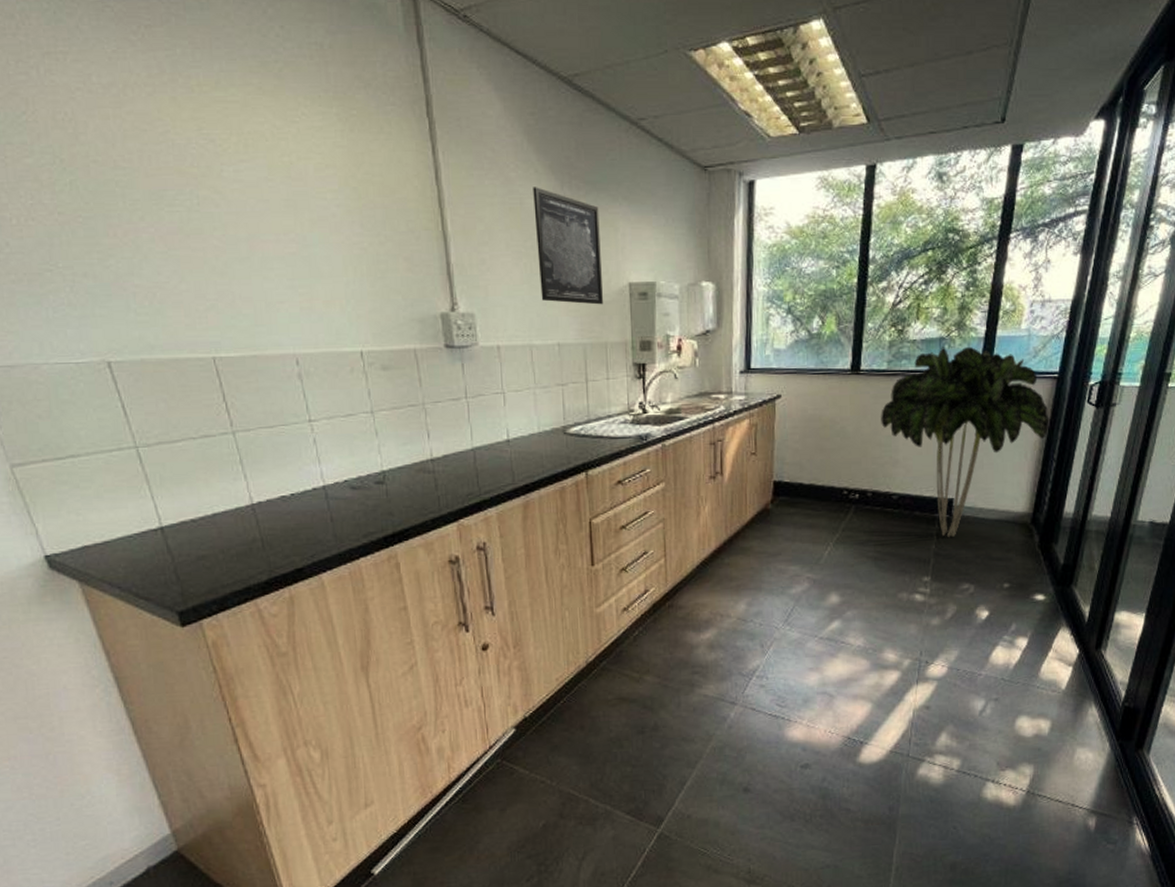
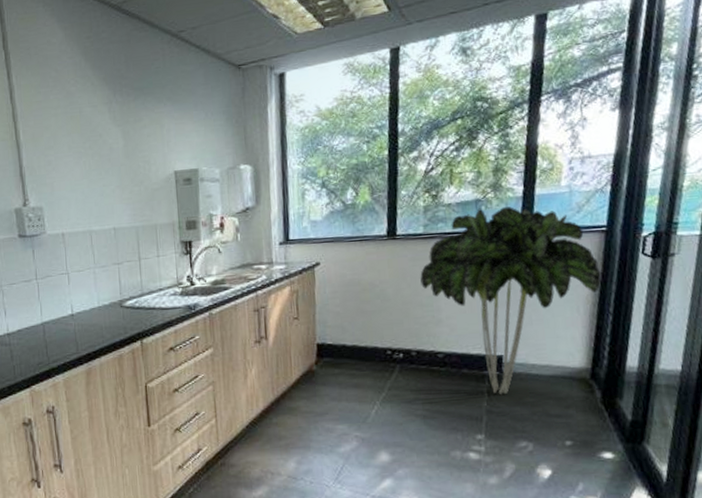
wall art: present [533,187,603,305] -> none [90,97,152,193]

